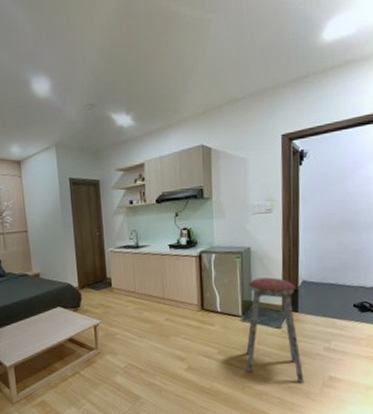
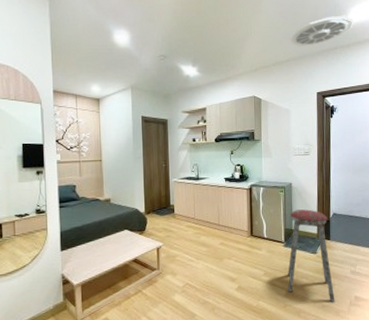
ceiling vent: none [245,31,332,78] -> present [289,15,354,46]

